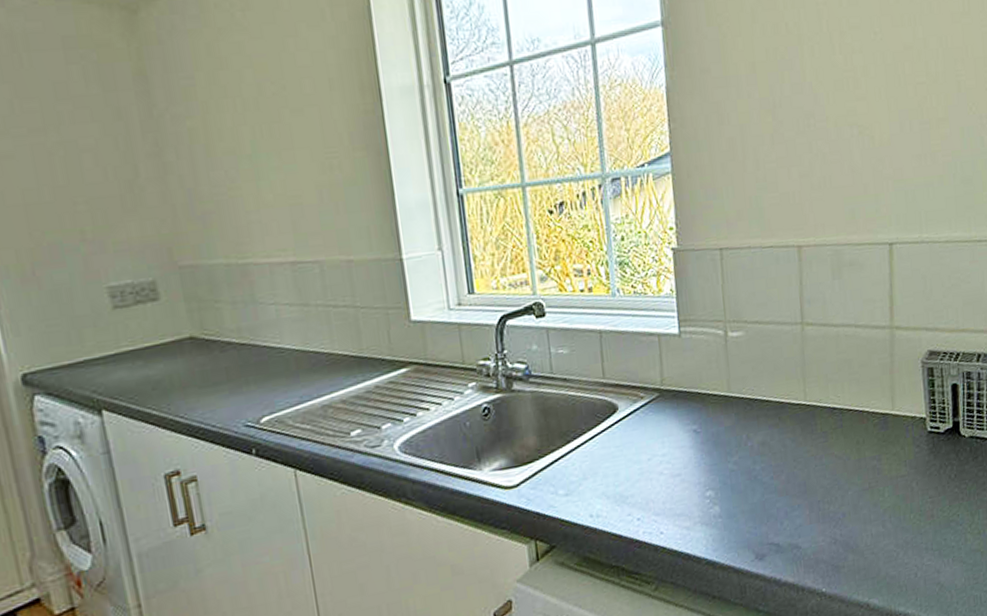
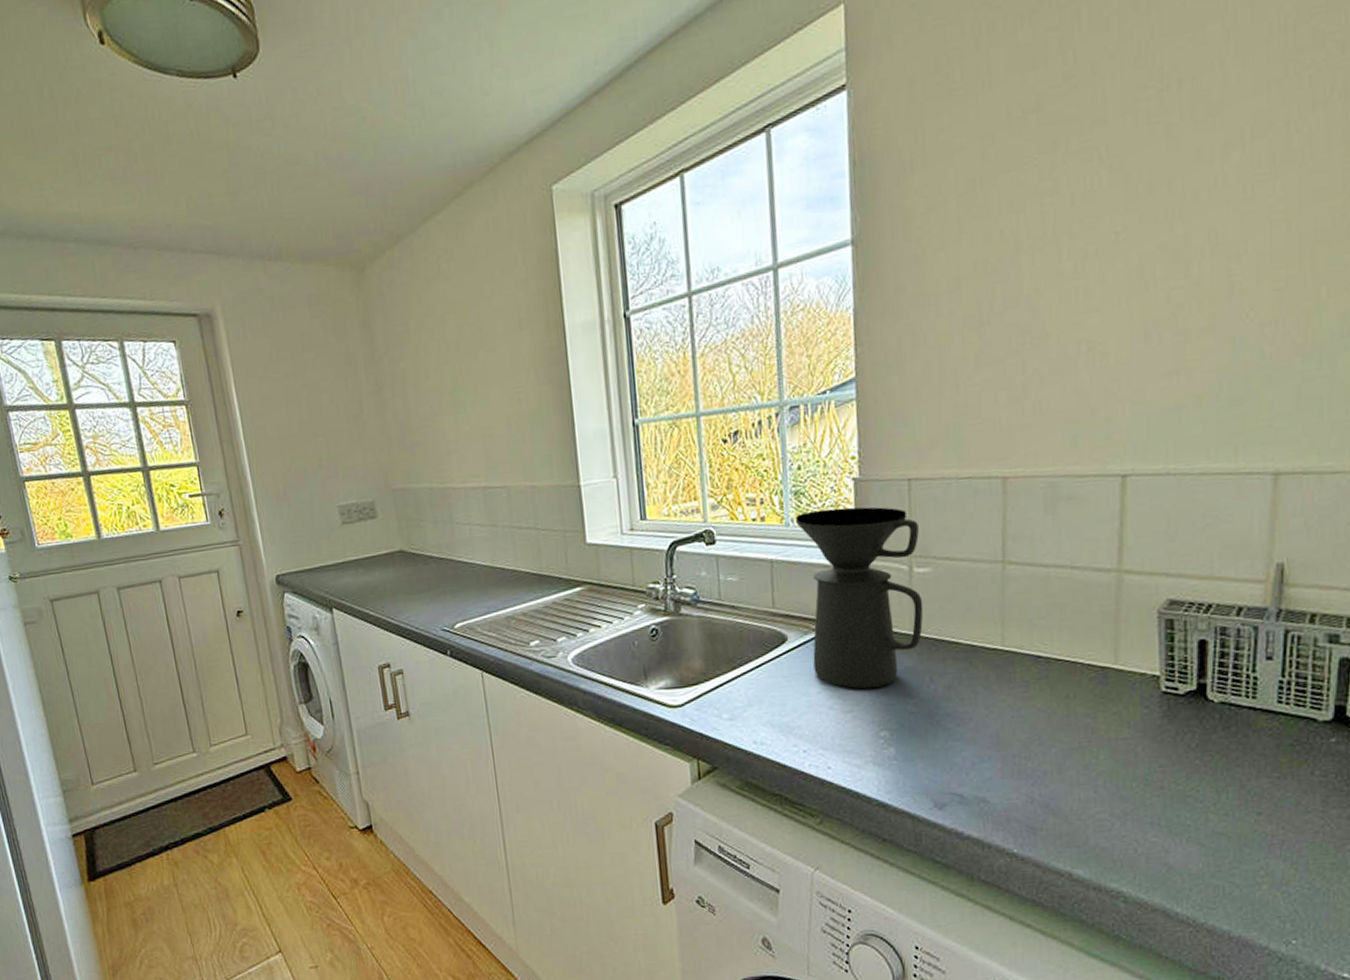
coffee maker: none [621,275,739,452] -> present [795,507,924,689]

